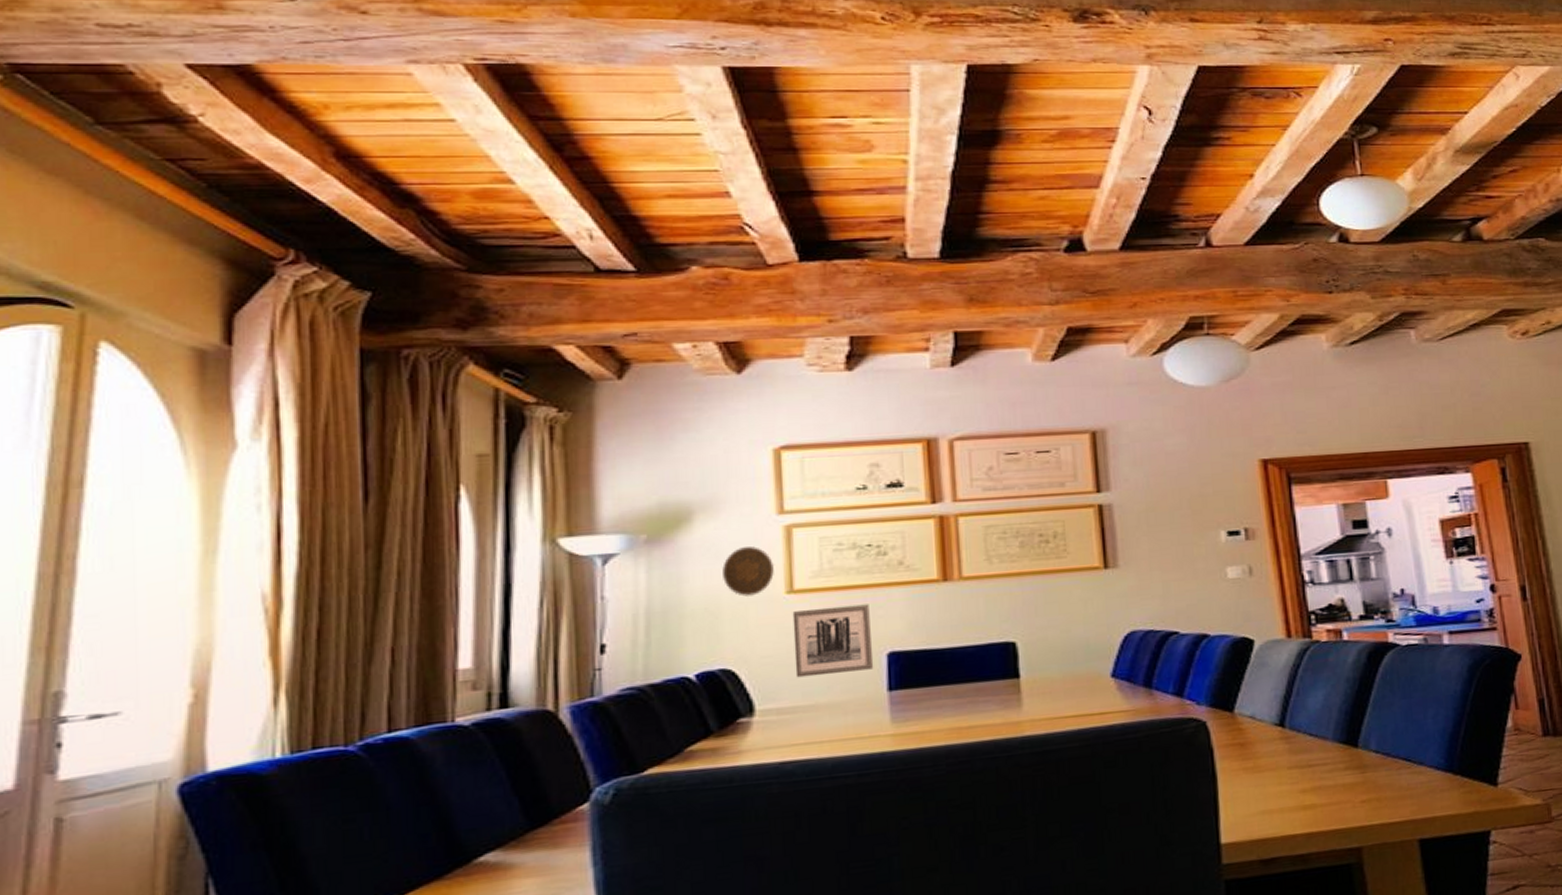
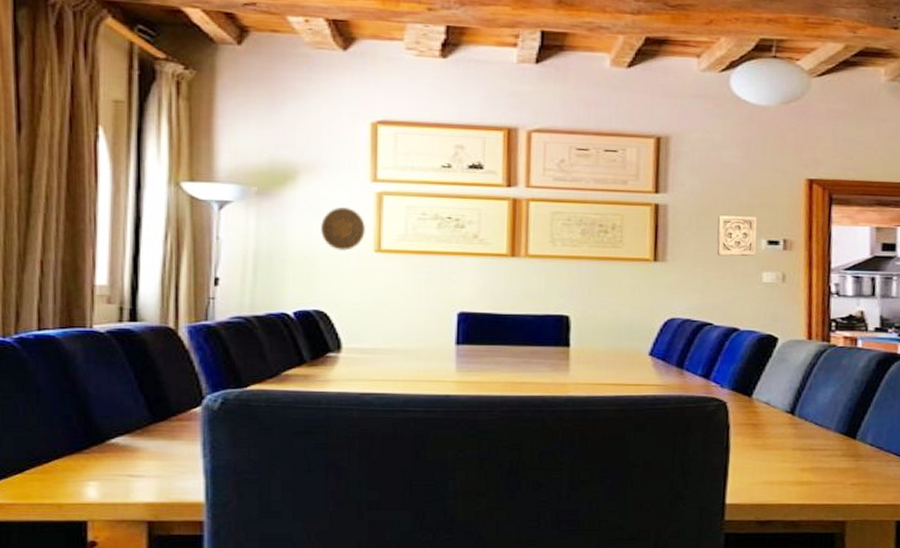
wall art: present [792,604,874,678] -> none [378,267,446,326]
wall ornament: none [1169,507,1216,555] -> present [717,215,757,257]

